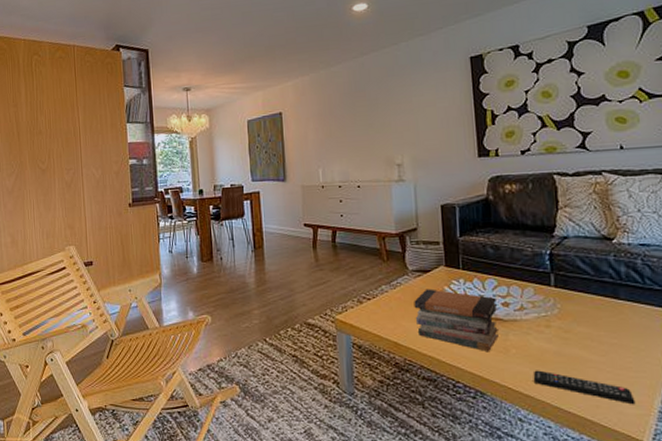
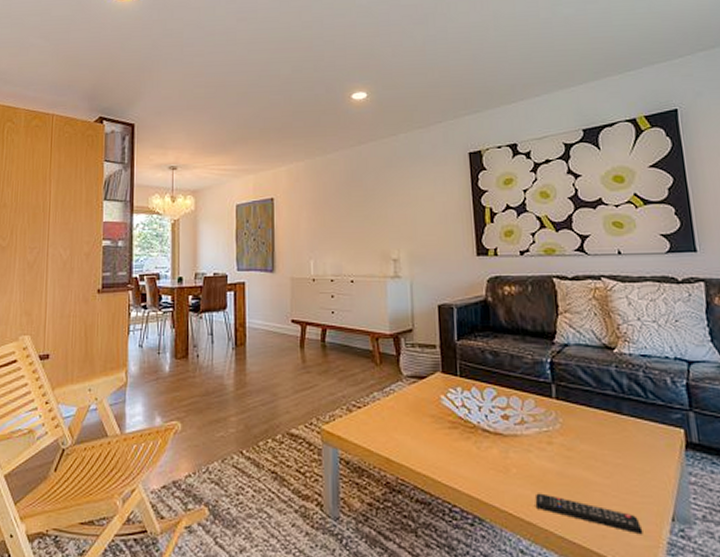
book stack: present [414,289,499,352] -> none [408,397,498,472]

